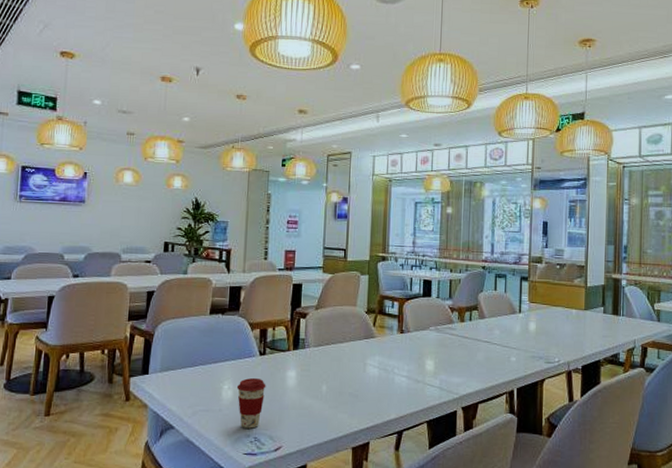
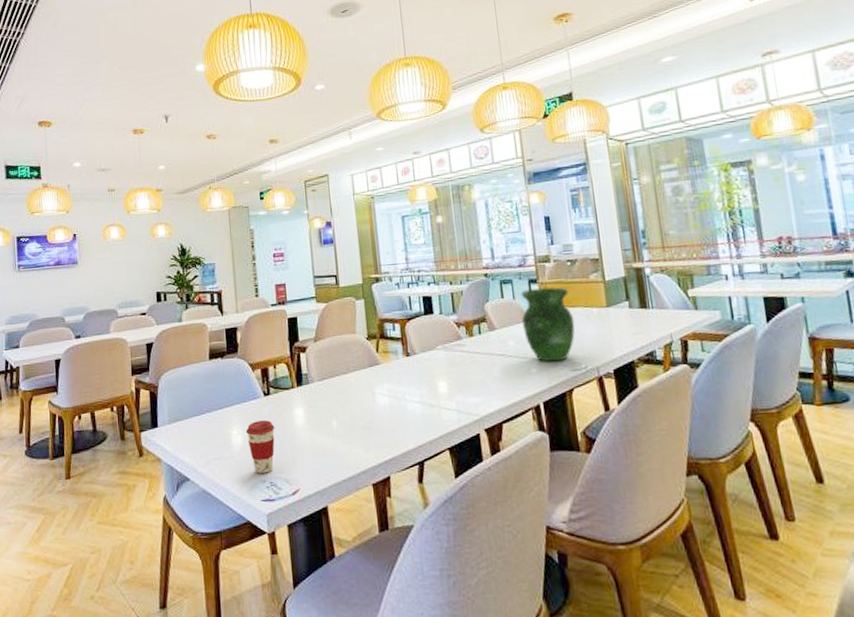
vase: none [509,286,555,353] -> present [520,287,575,362]

